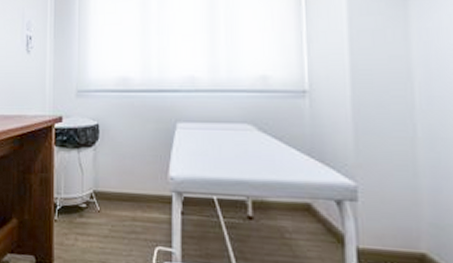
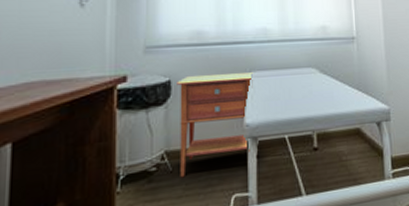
nightstand: none [104,121,180,219] -> present [177,72,254,178]

